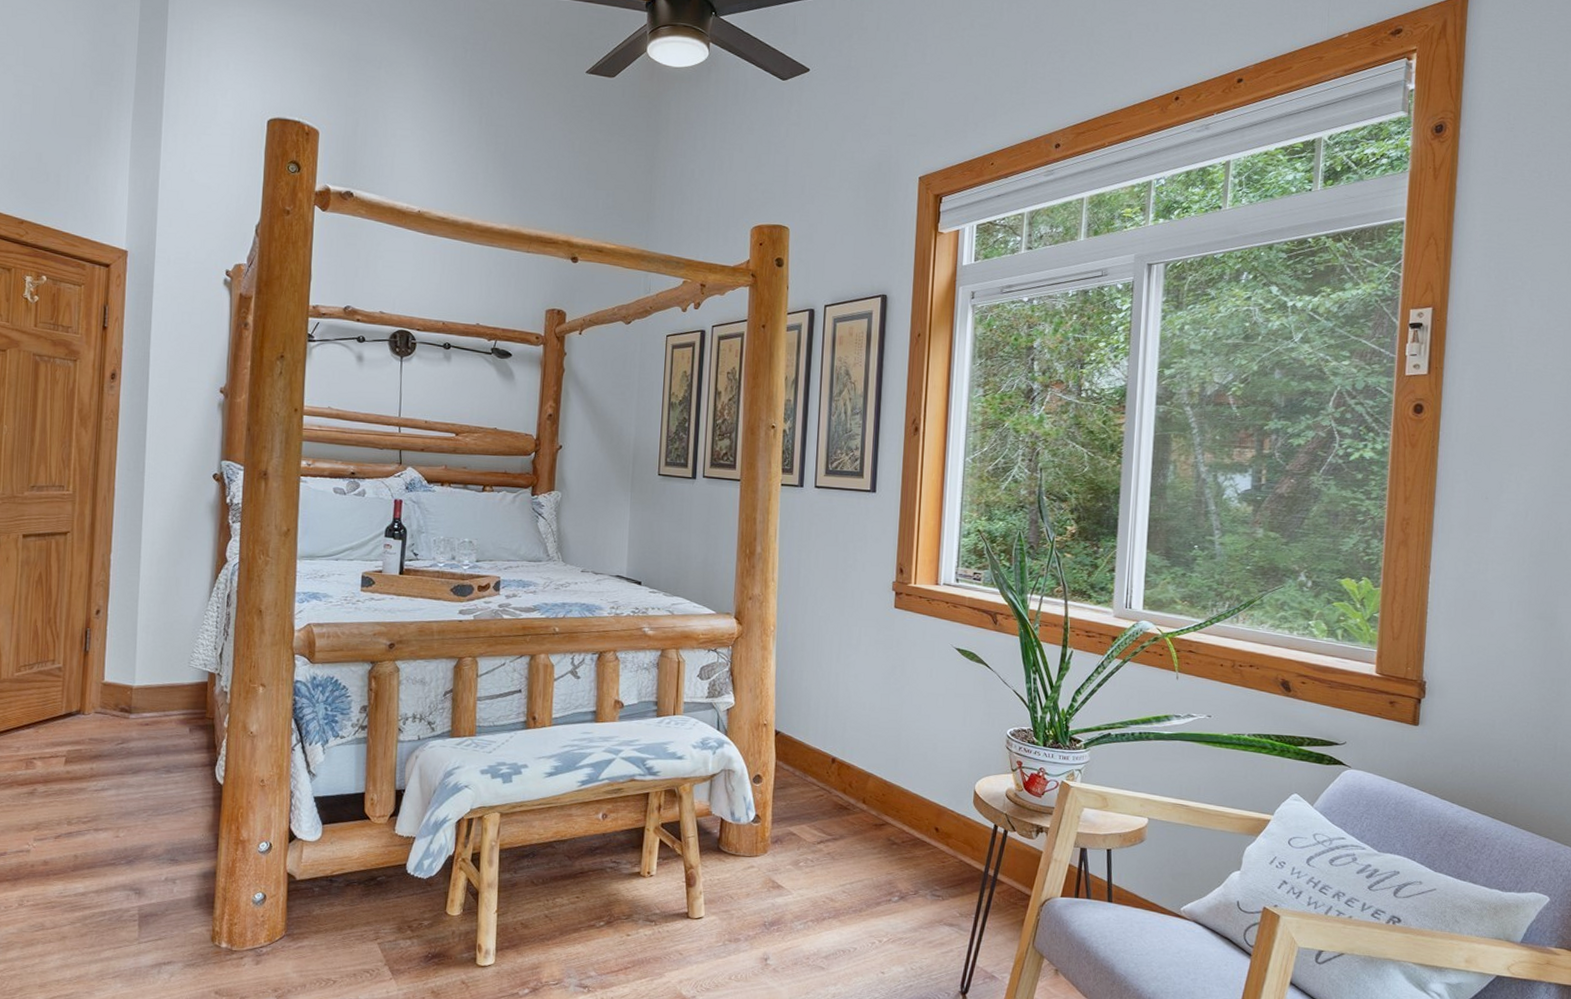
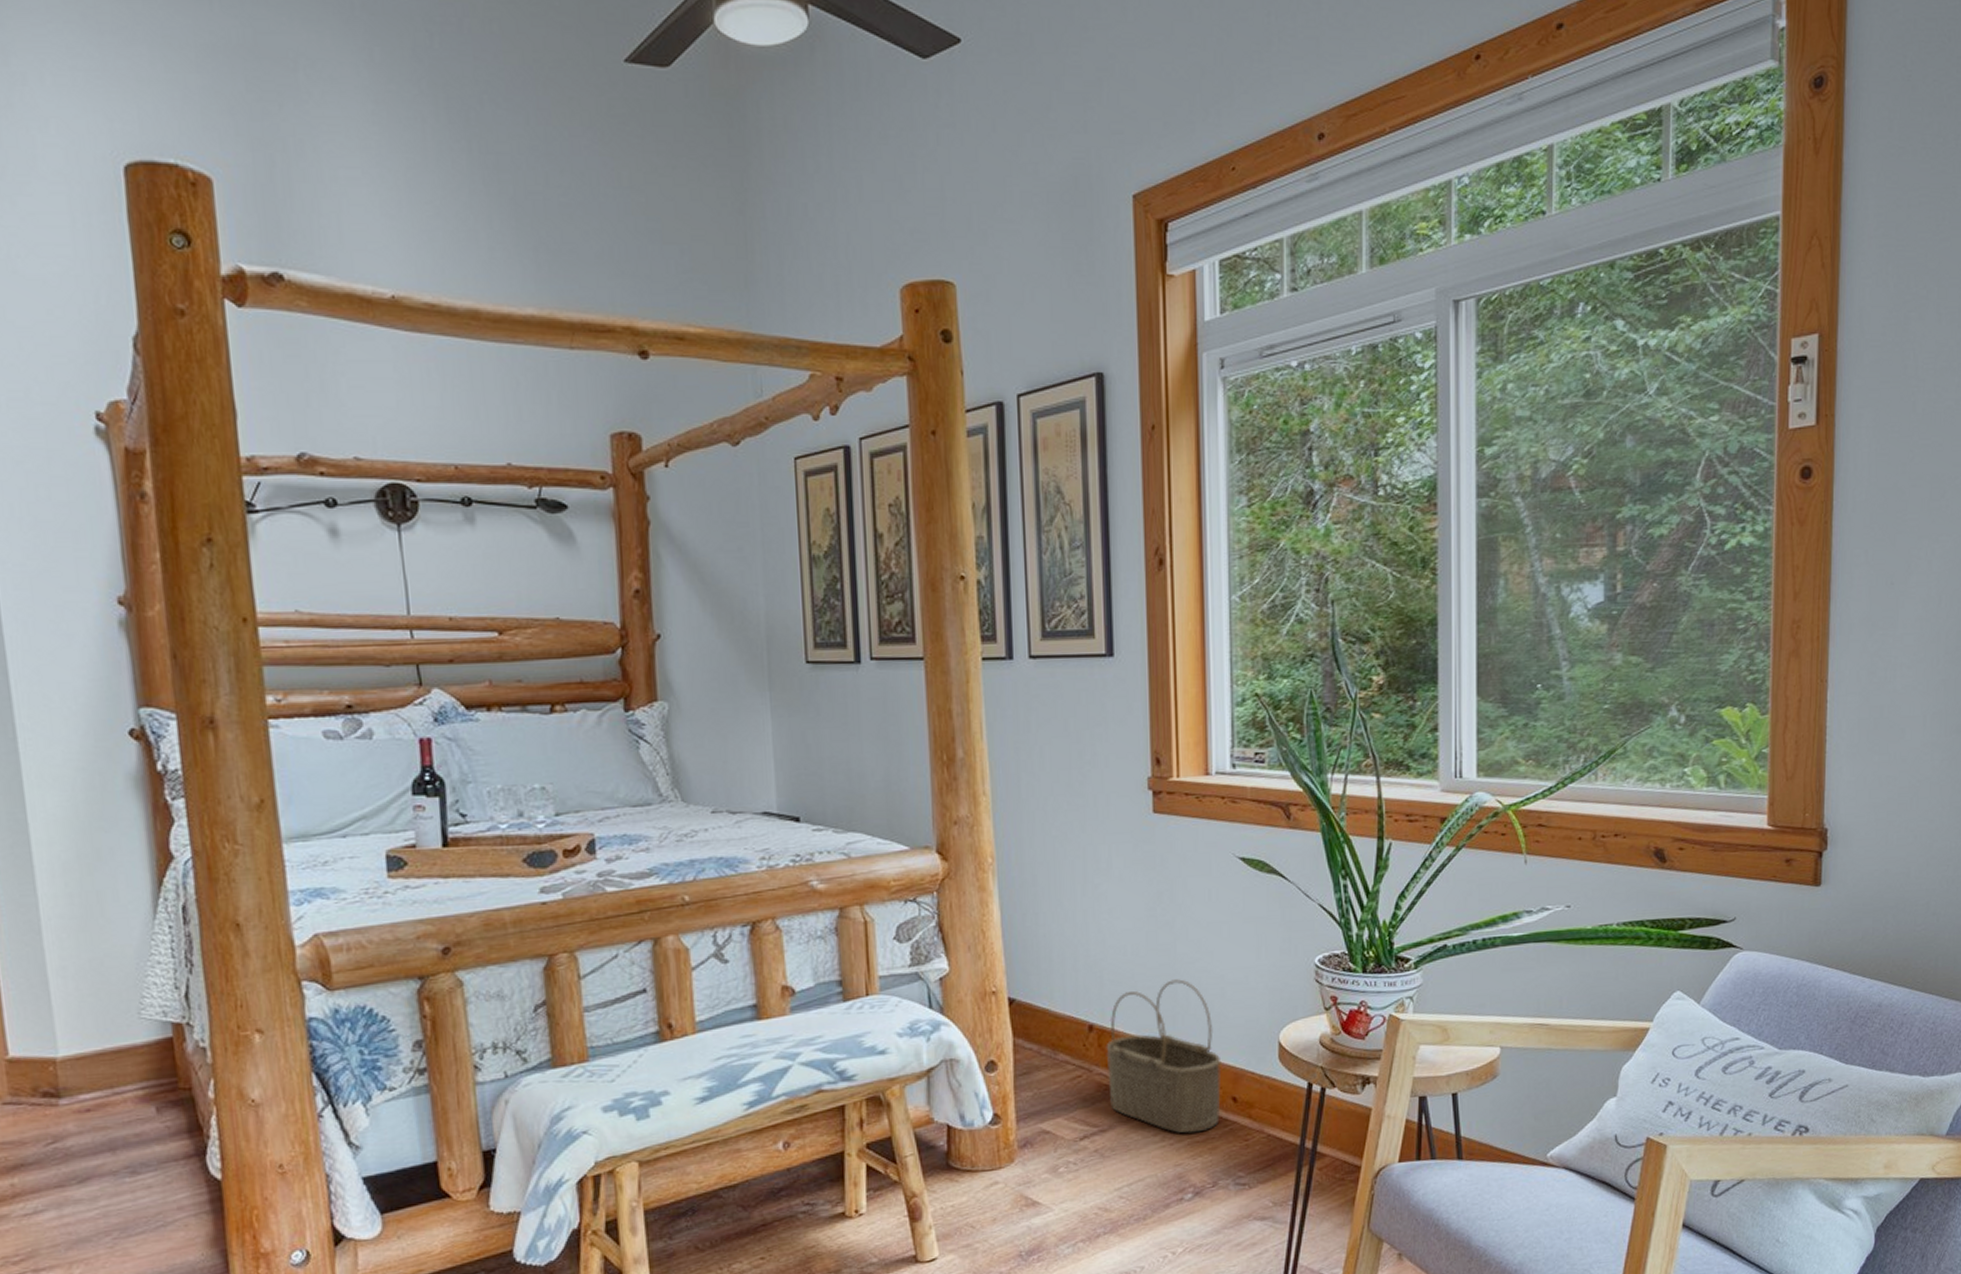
wicker basket: none [843,732,930,851] -> present [1106,979,1222,1134]

